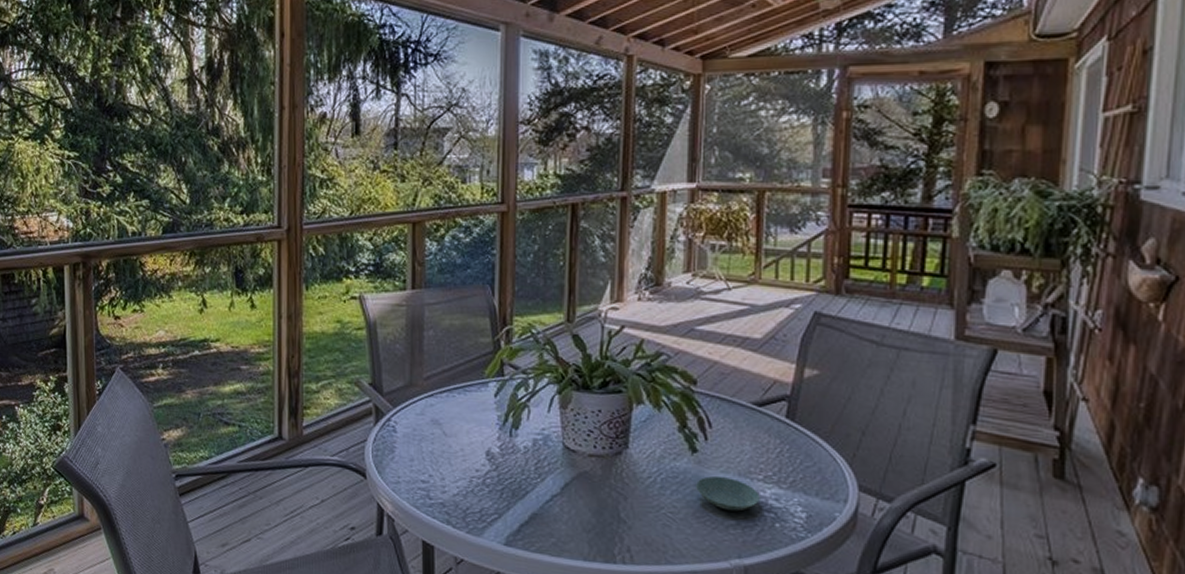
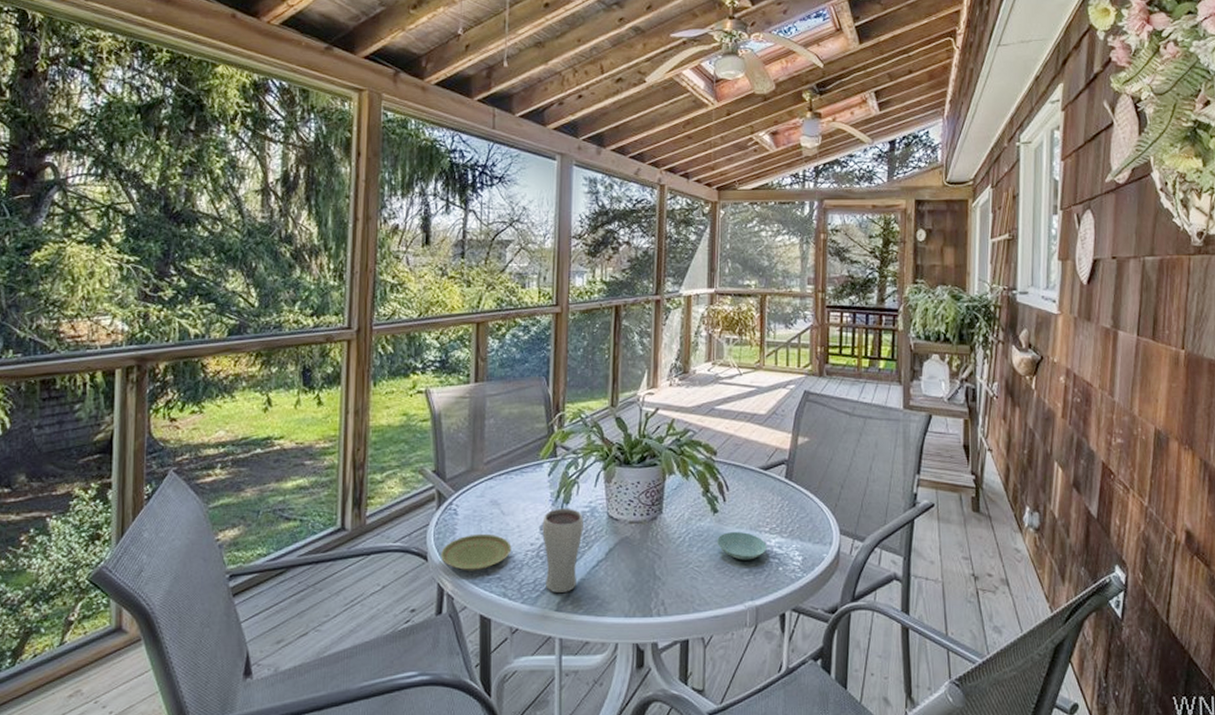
plate: none [380,454,455,494] -> present [441,533,512,571]
drinking glass: none [489,433,535,526] -> present [542,508,583,592]

